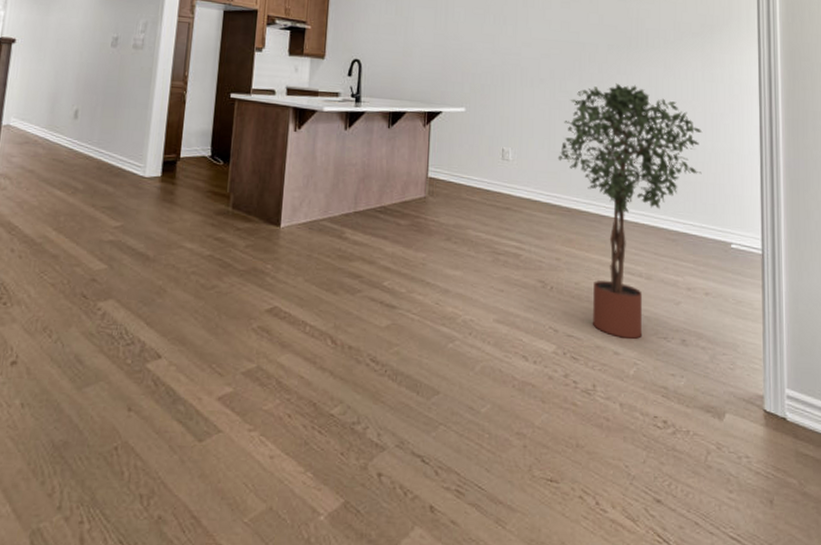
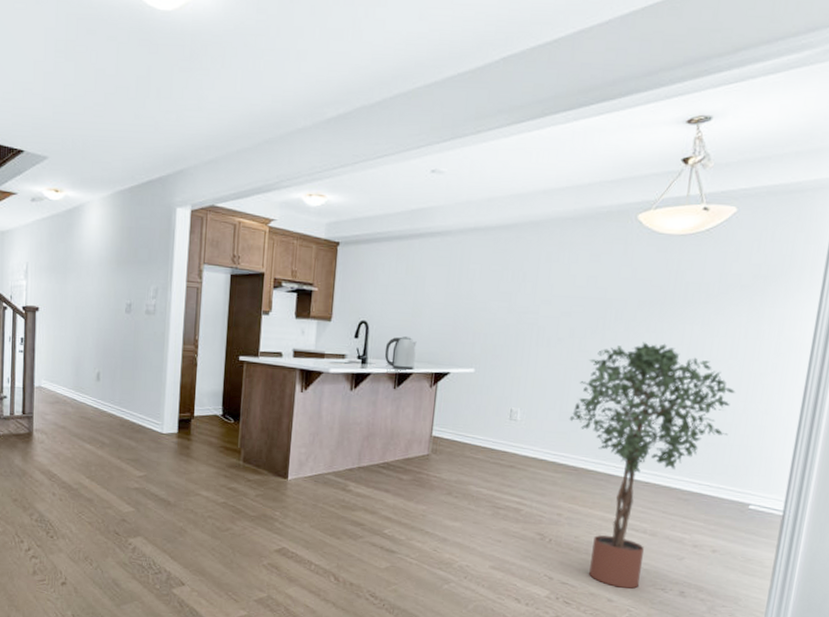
kettle: none [377,75,409,110] -> present [384,336,417,371]

